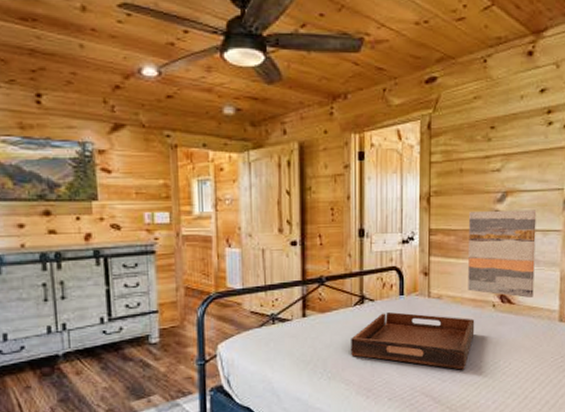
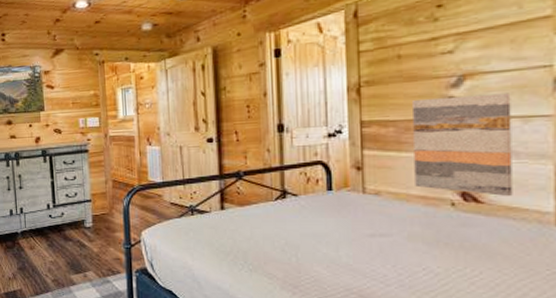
serving tray: present [351,312,475,370] -> none [273,208,427,275]

